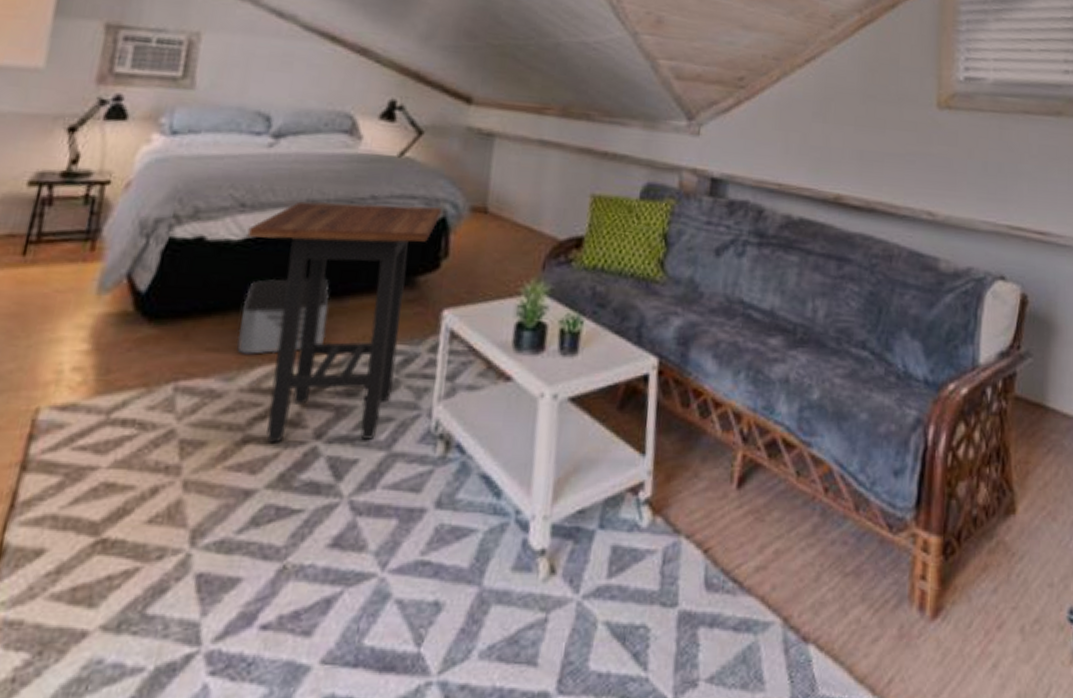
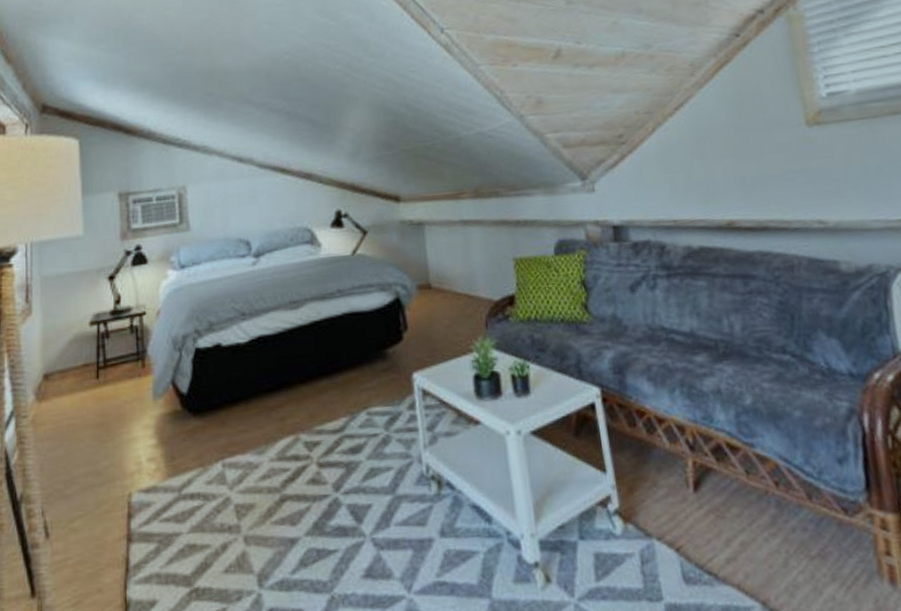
storage bin: present [237,277,329,354] -> none [260,363,326,431]
side table: present [247,201,443,443] -> none [251,289,396,499]

